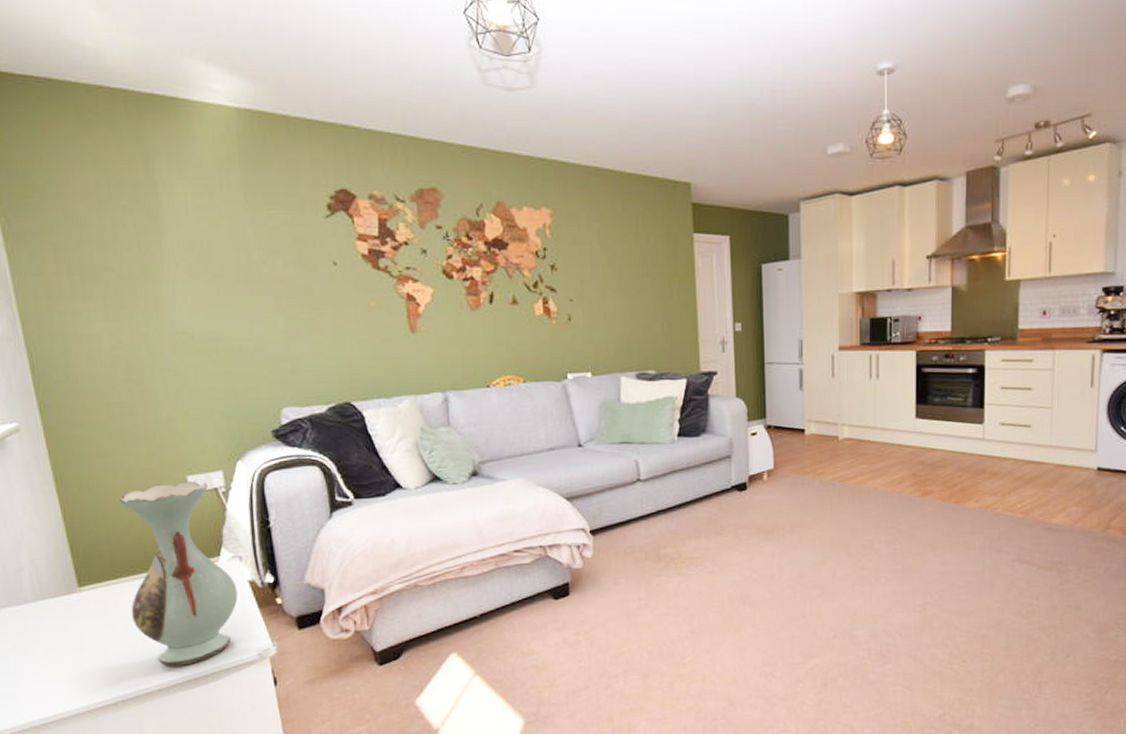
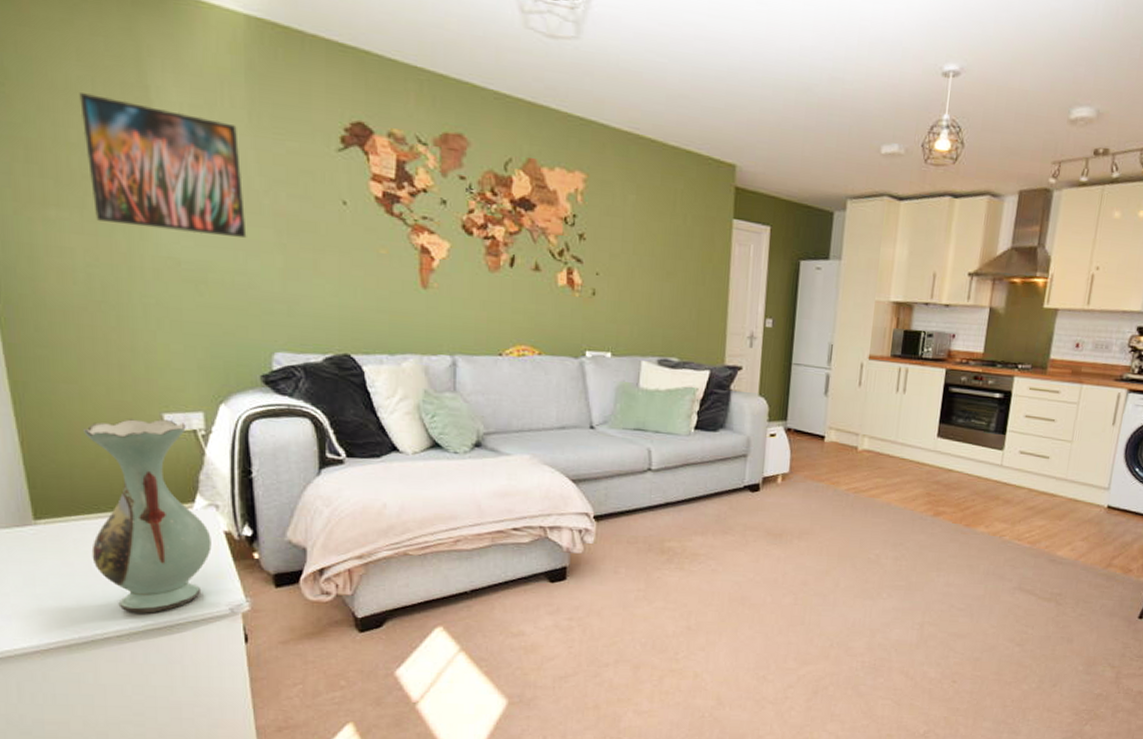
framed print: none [97,196,251,308] -> present [79,93,247,239]

